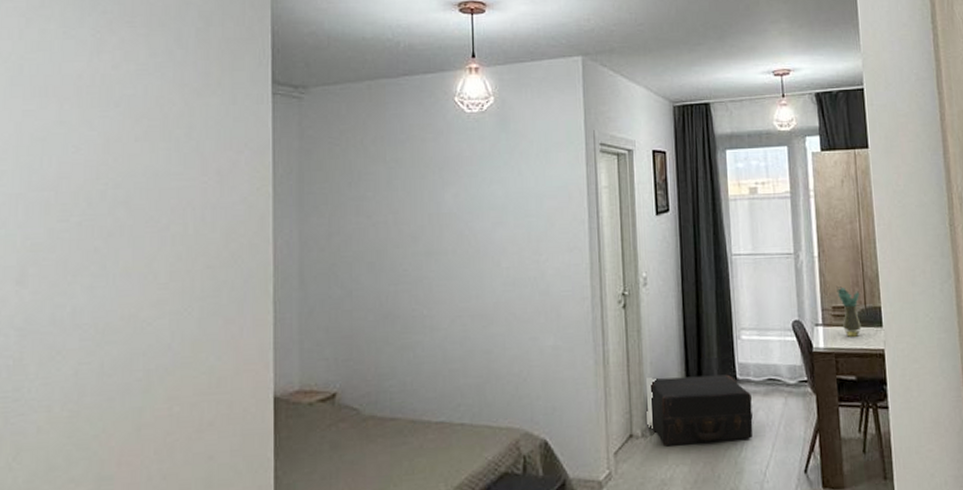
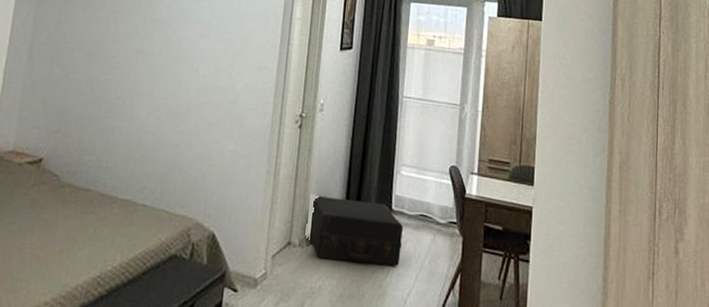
vase: present [836,285,861,337] -> none [495,140,516,191]

